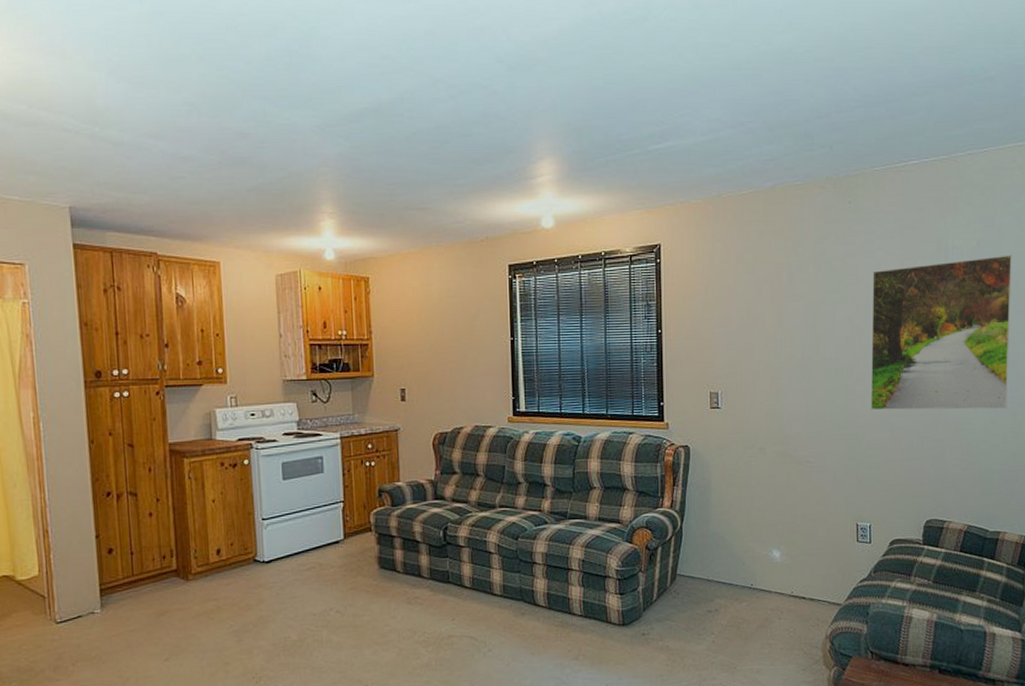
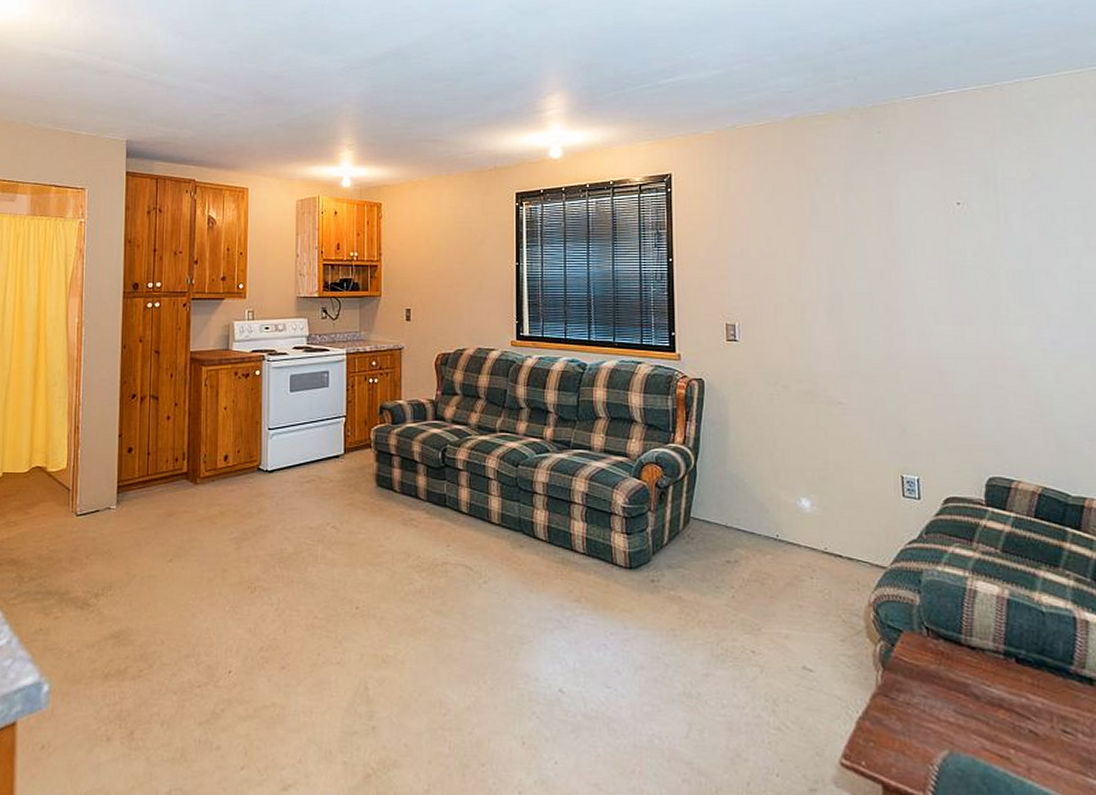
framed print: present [870,254,1013,411] -> none [908,186,1084,356]

